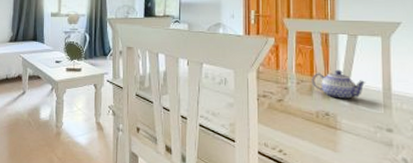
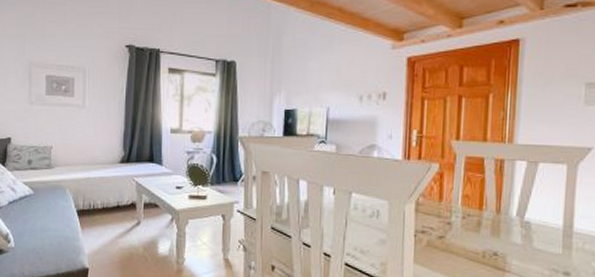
teapot: present [311,69,366,99] -> none [480,202,544,237]

